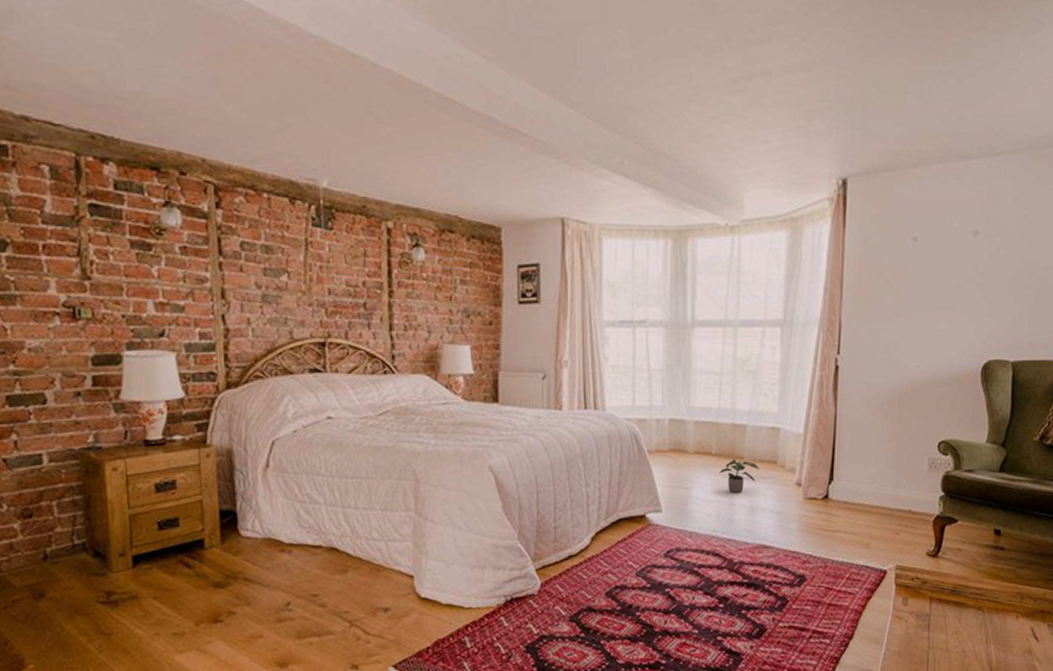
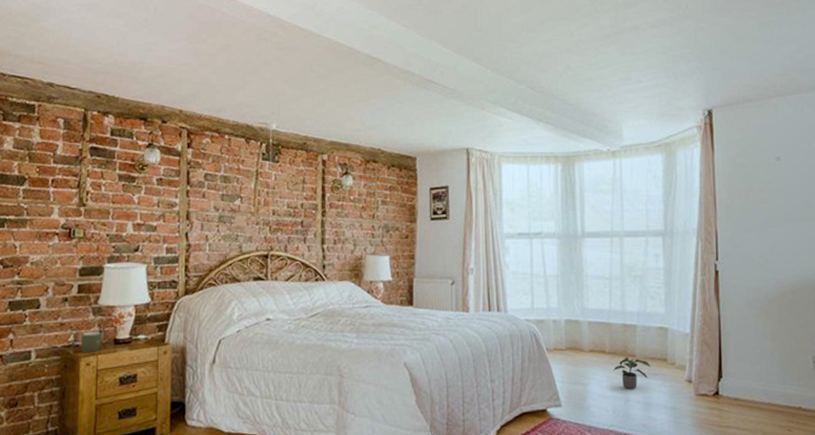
mug: none [102,431,130,457] -> present [80,331,102,354]

